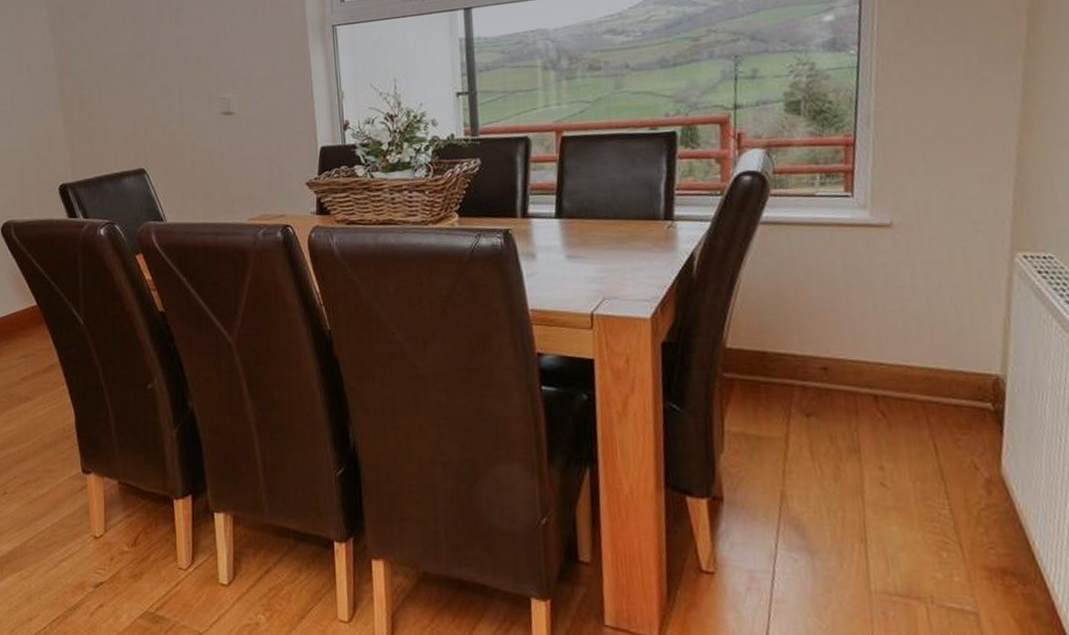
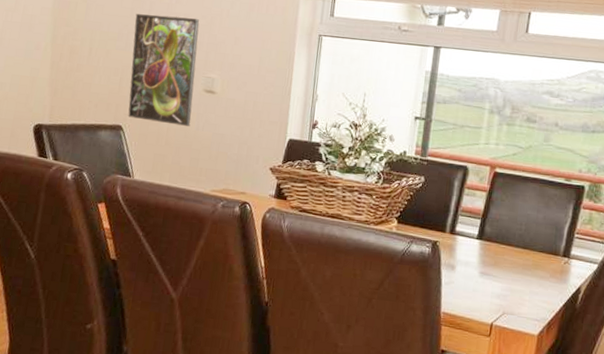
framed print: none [137,38,214,159] -> present [128,14,200,127]

